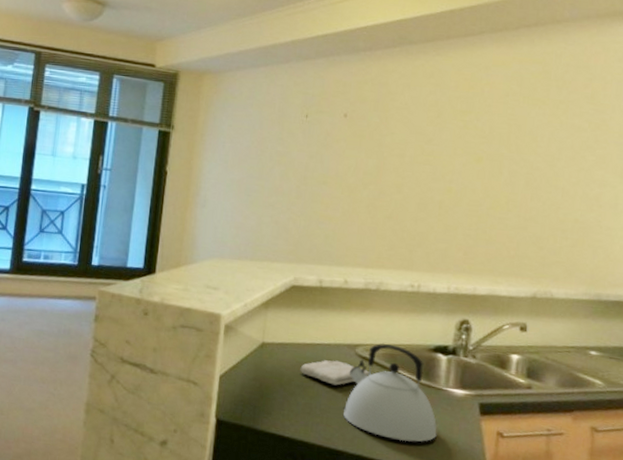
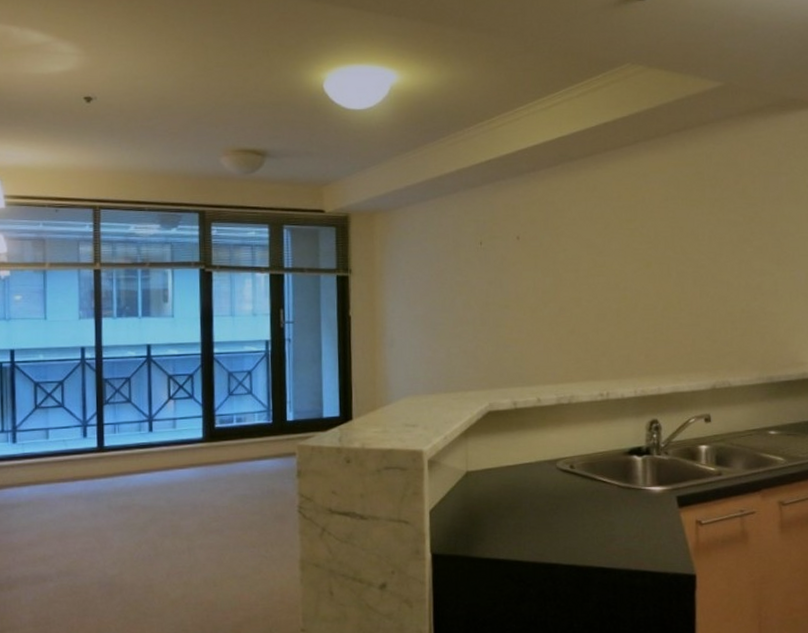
washcloth: present [300,360,370,386] -> none [506,477,572,502]
kettle: present [343,343,437,442] -> none [553,454,642,545]

